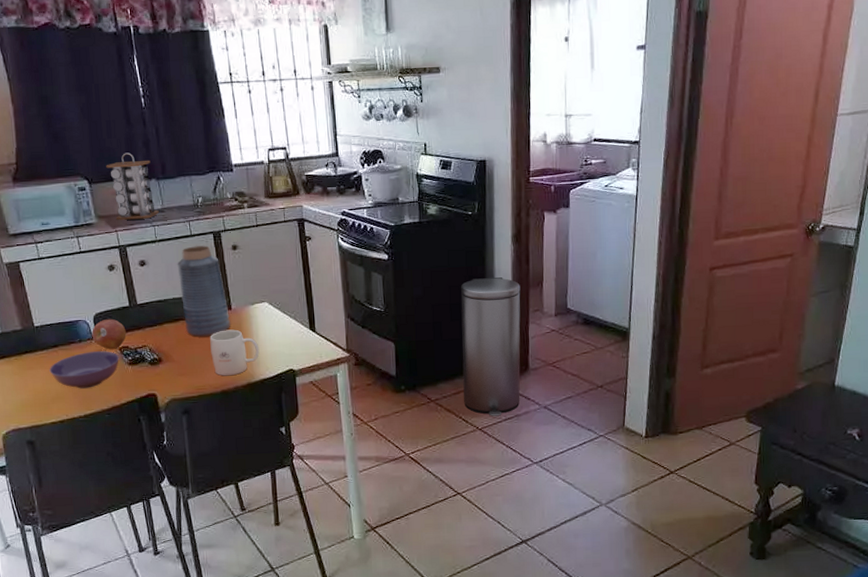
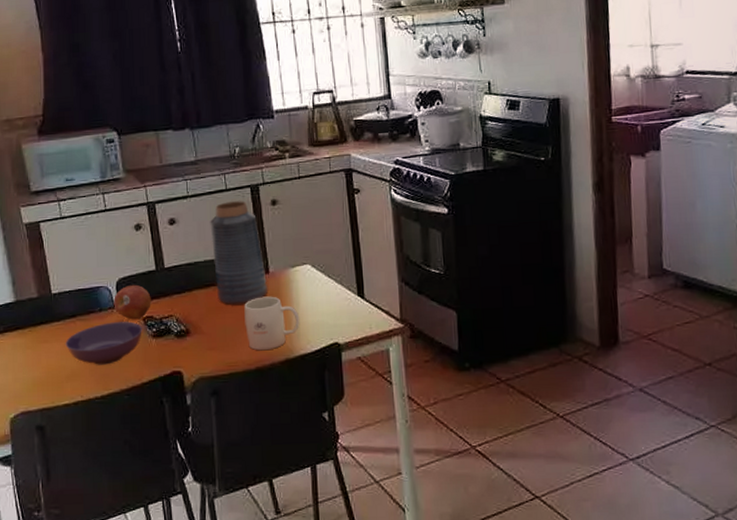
spice rack: present [106,152,159,221] -> none [137,100,192,175]
pedal bin: present [460,277,521,416] -> none [533,233,610,401]

